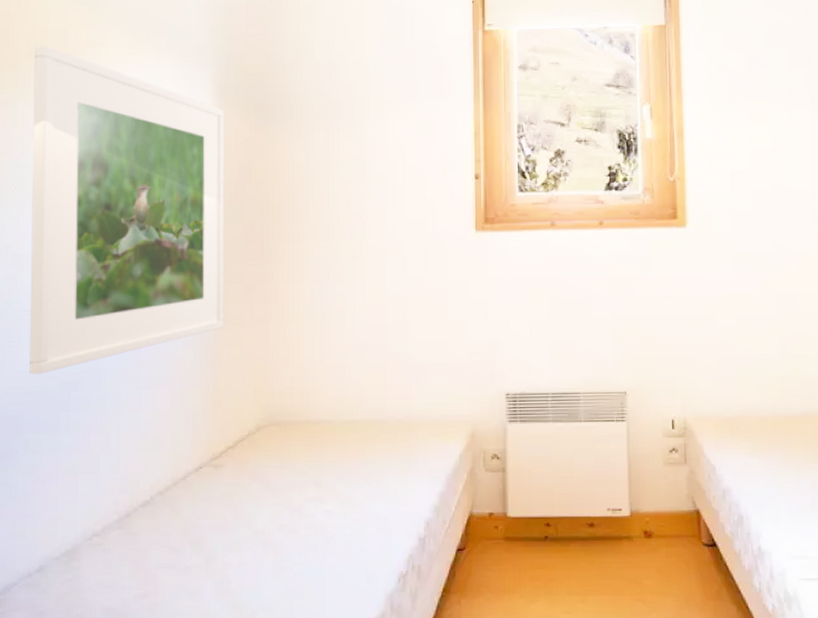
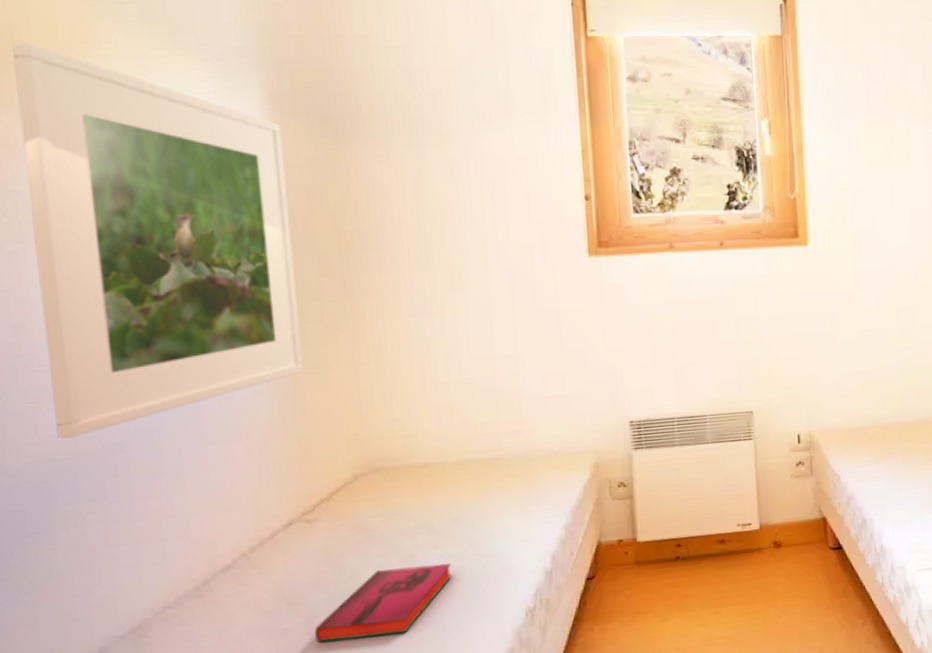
hardback book: none [211,519,334,585] -> present [314,563,452,643]

